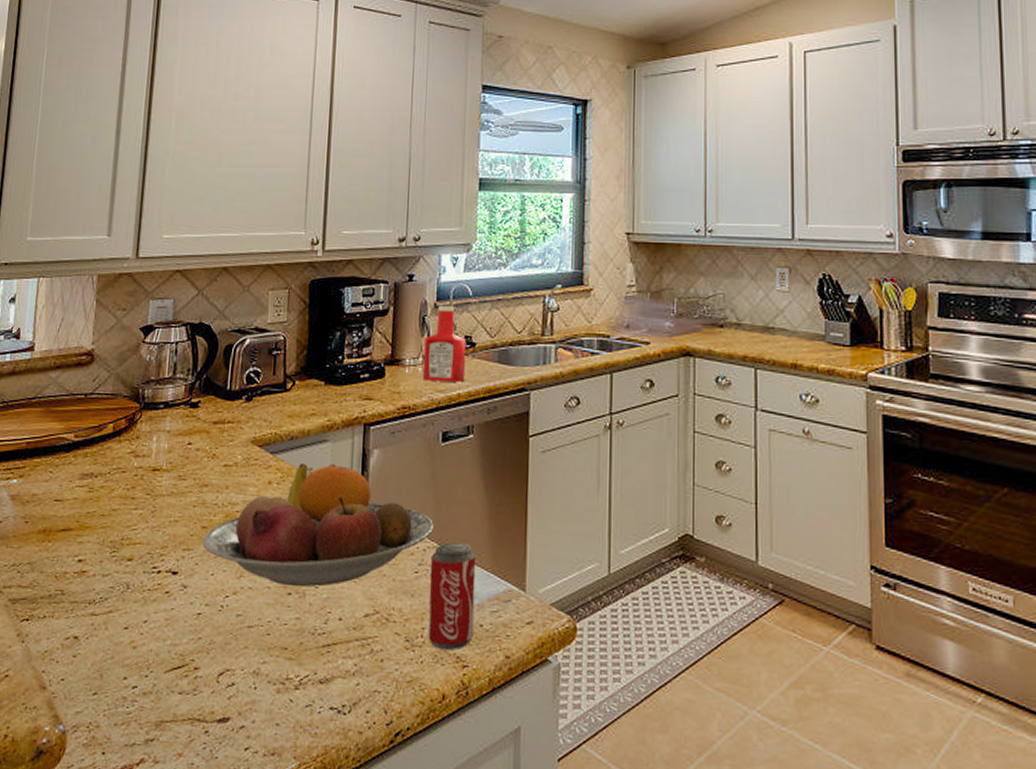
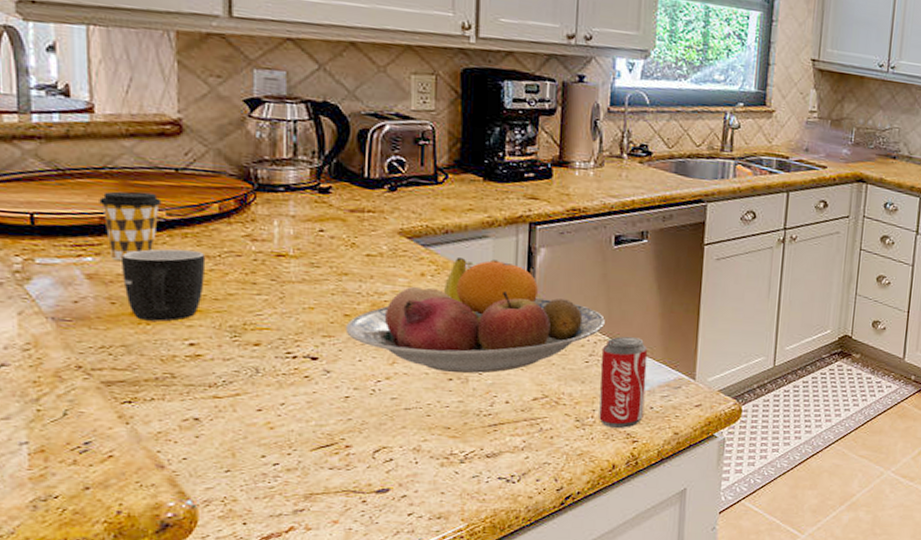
coffee cup: none [28,417,72,481] -> present [99,191,162,260]
mug: none [36,468,99,539] -> present [122,248,206,322]
ketchup bottle: present [422,305,467,382] -> none [594,110,643,189]

